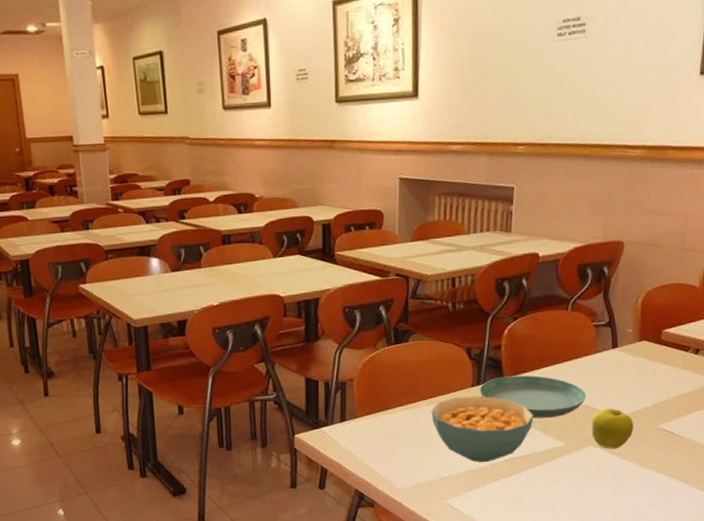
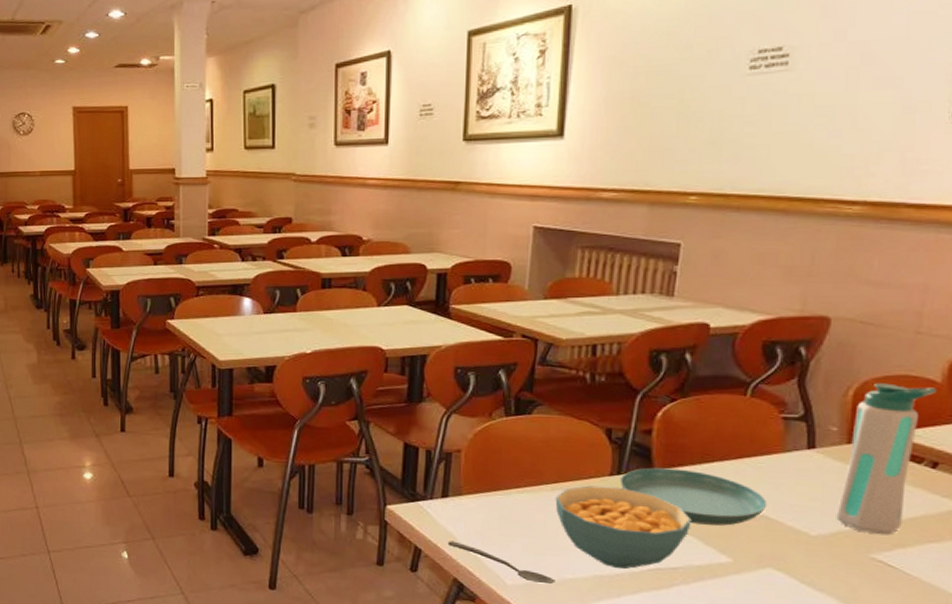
spoon: none [348,458,435,484] -> present [447,541,555,584]
fruit: present [591,408,634,449] -> none [772,522,835,576]
water bottle: none [634,291,696,410] -> present [836,383,936,536]

